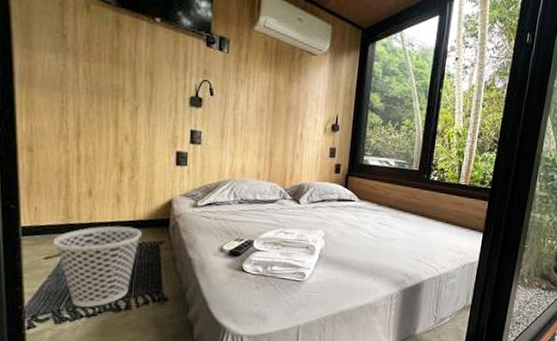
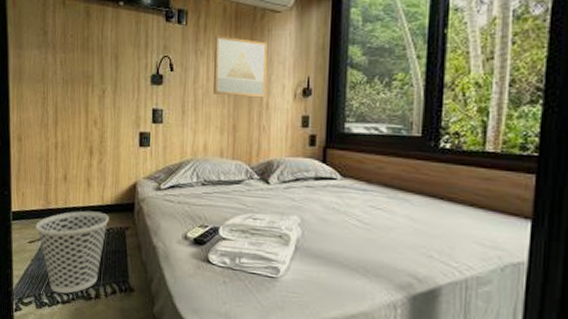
wall art: none [252,68,304,129] -> present [213,36,268,98]

